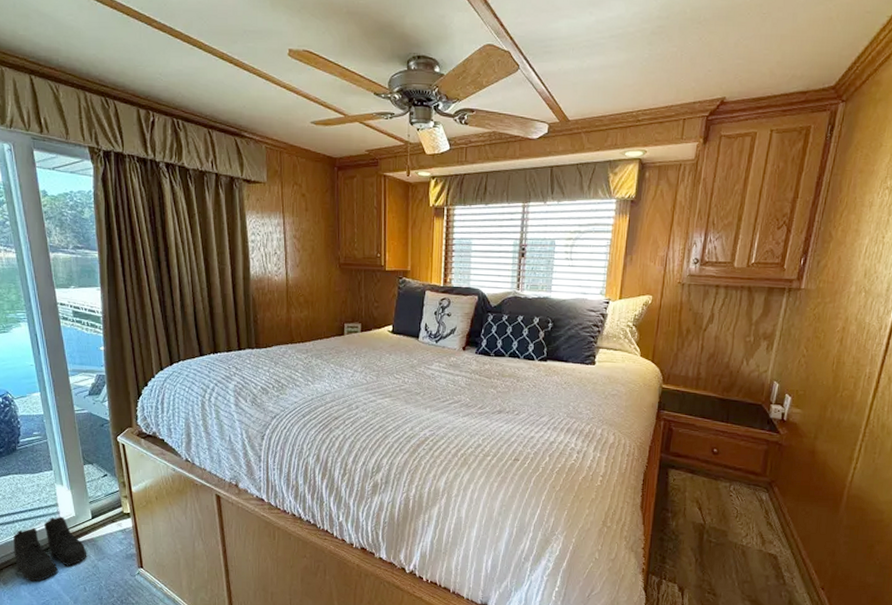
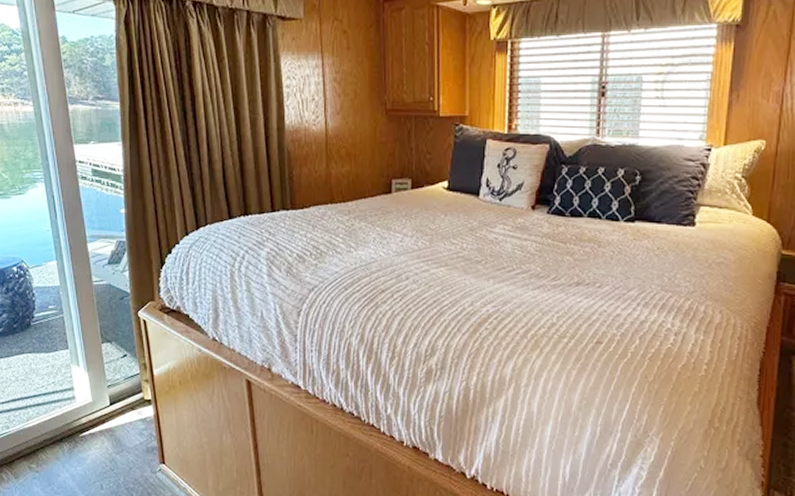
boots: present [13,516,87,582] -> none [26,402,104,476]

